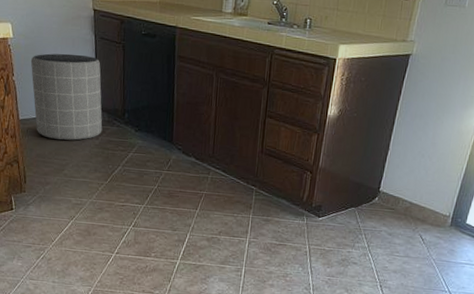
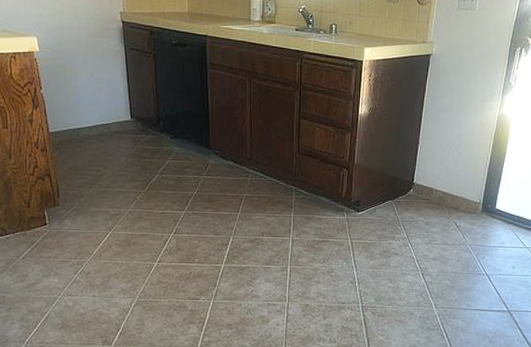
trash can: present [30,53,103,141] -> none [59,65,137,151]

